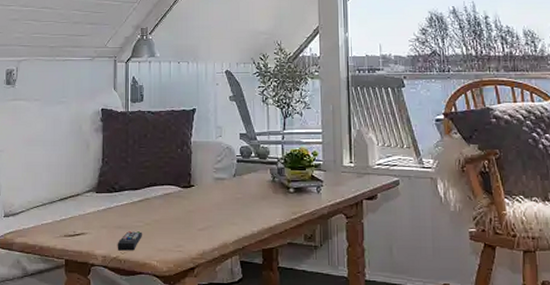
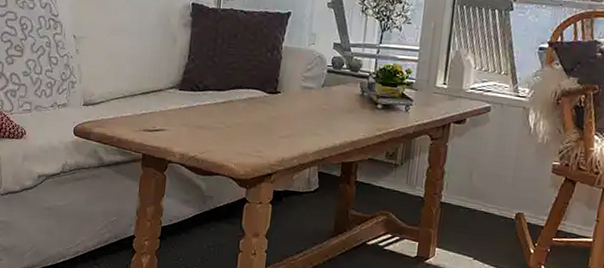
remote control: present [117,231,142,251] -> none [196,132,223,152]

